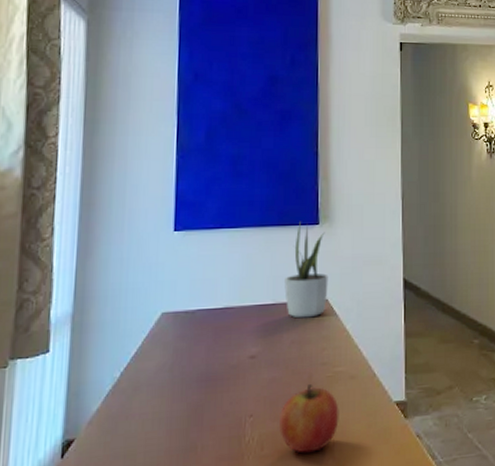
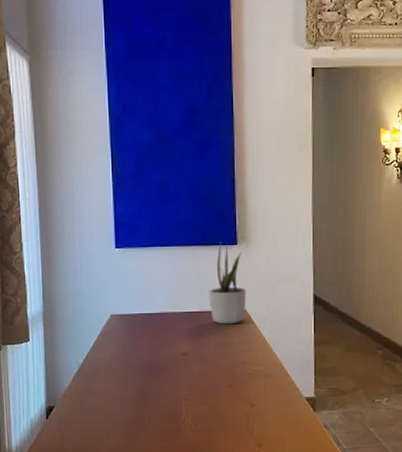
apple: present [278,383,339,453] -> none [208,377,258,431]

